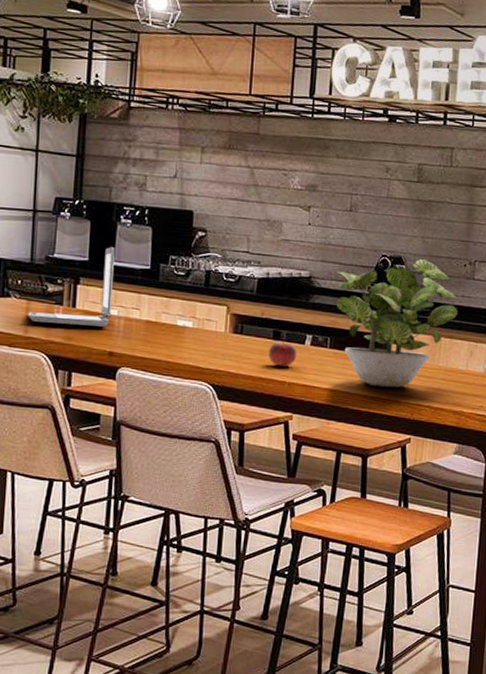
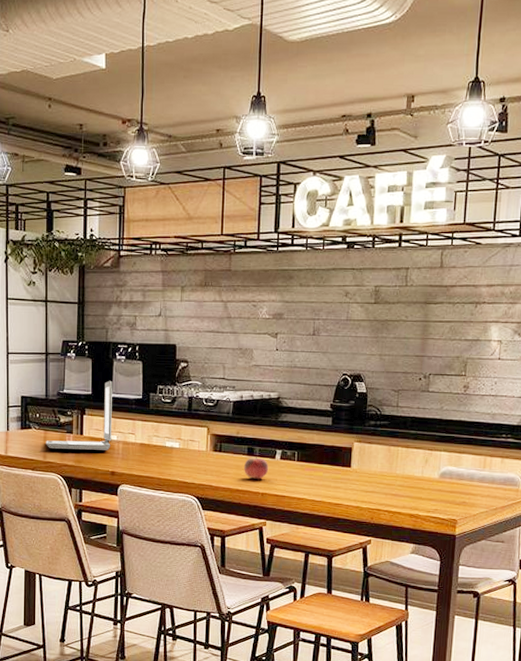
potted plant: present [336,258,458,388] -> none [302,375,414,495]

